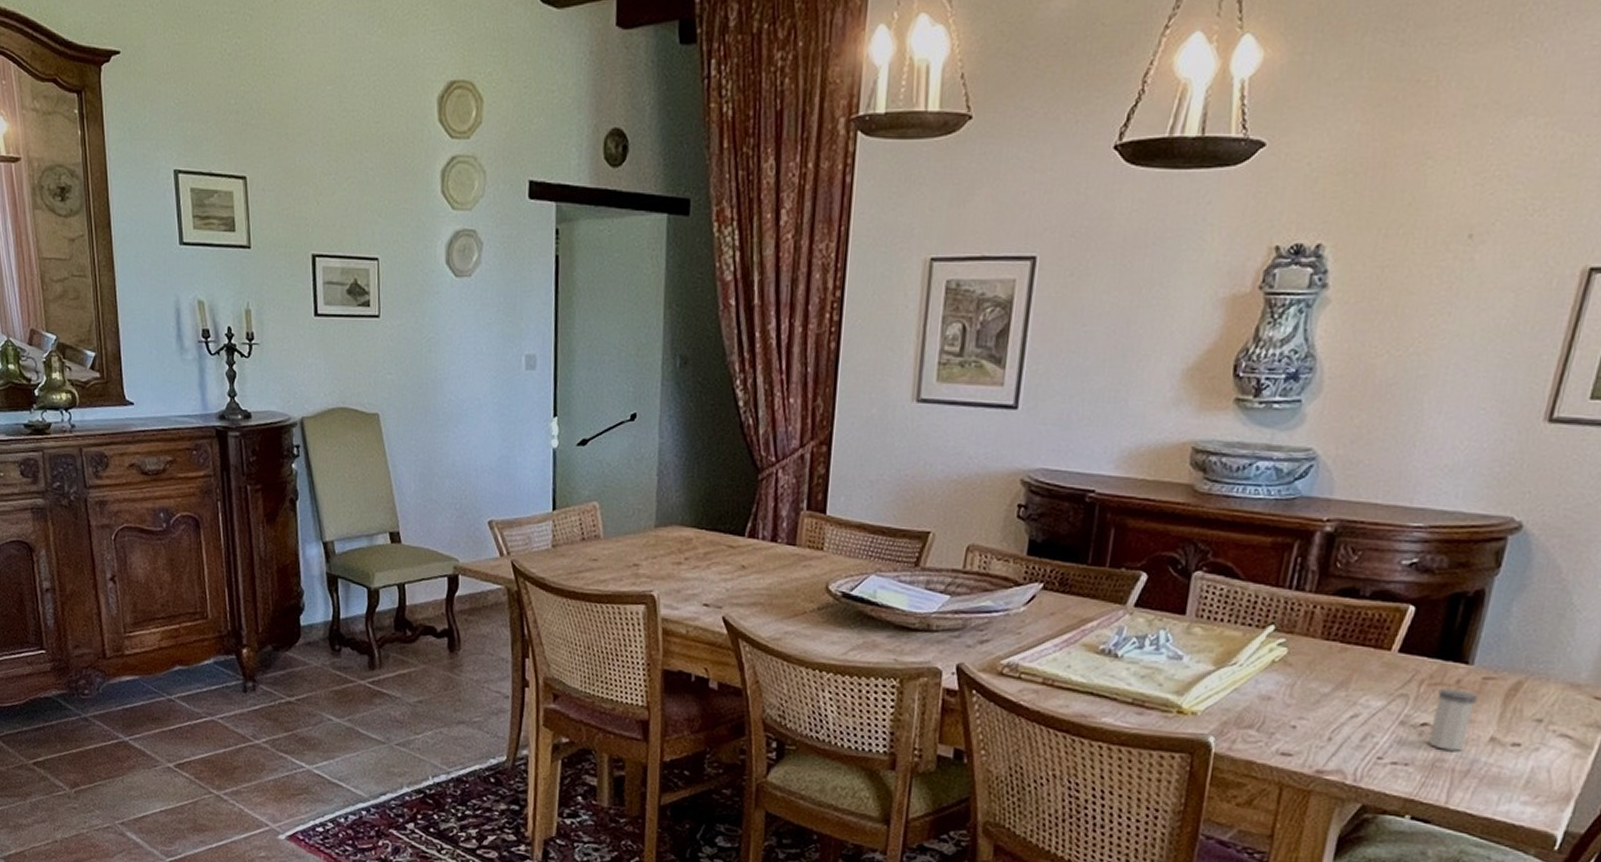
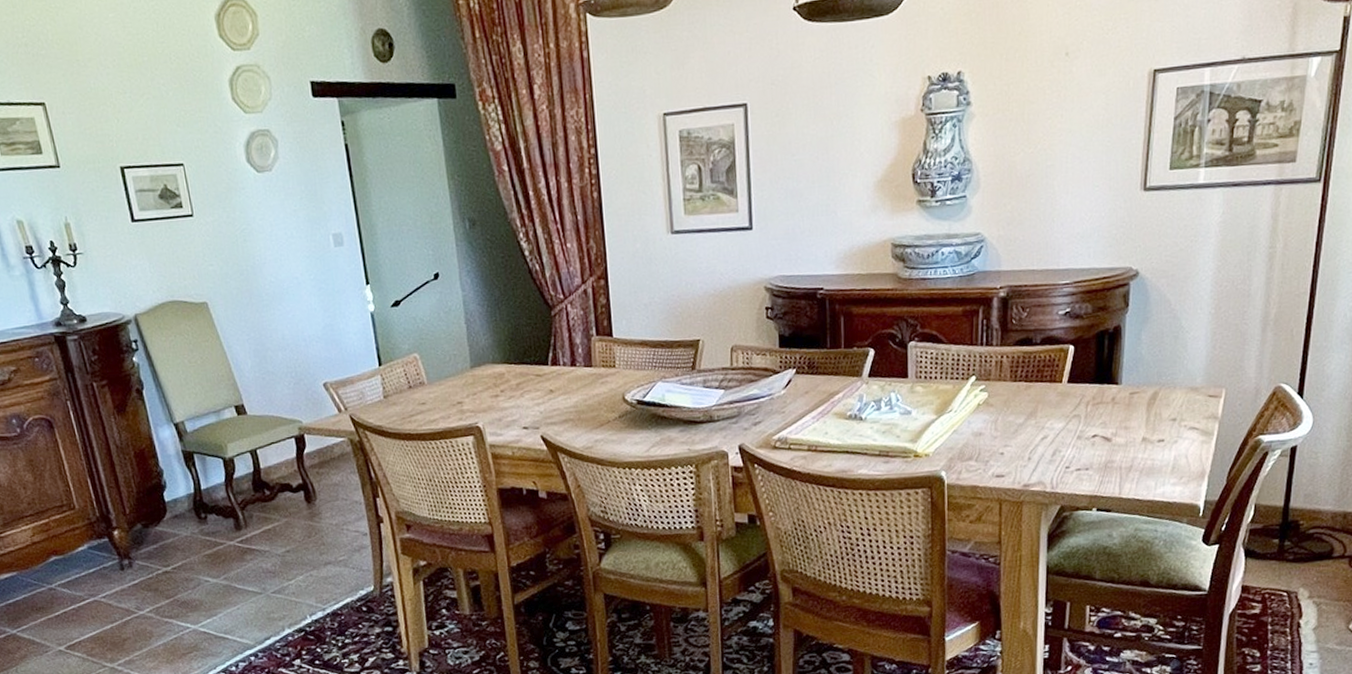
salt shaker: present [1428,688,1478,751] -> none [1099,404,1129,453]

